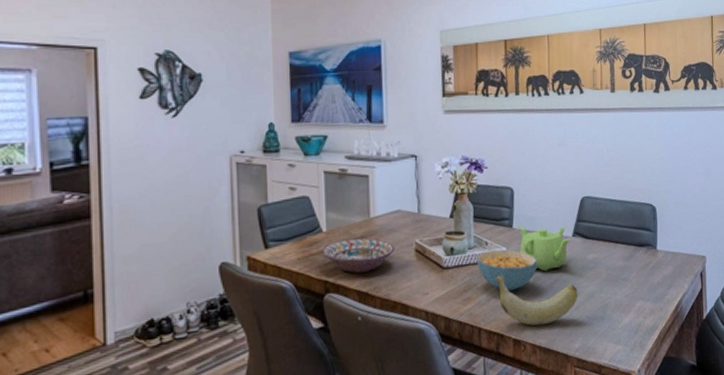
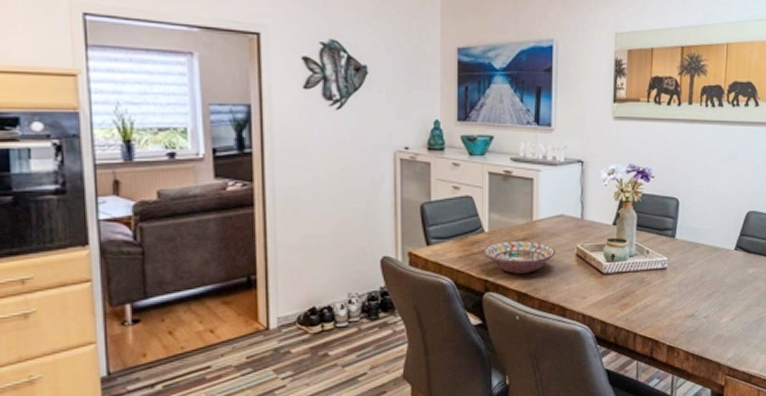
cereal bowl: present [476,249,538,291] -> none [636,259,697,300]
banana: present [494,275,578,326] -> none [653,284,735,334]
teapot: present [517,225,571,272] -> none [680,236,733,283]

